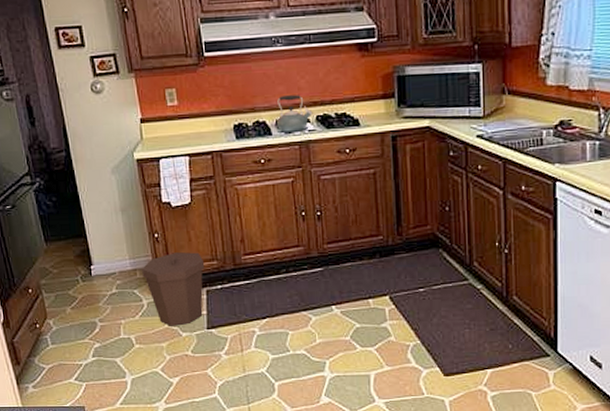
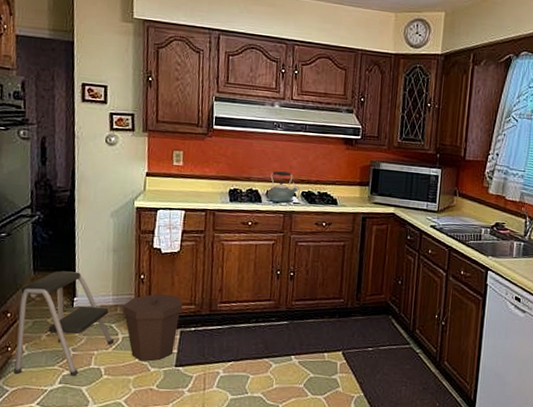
step stool: none [37,238,140,351] -> present [13,271,115,376]

